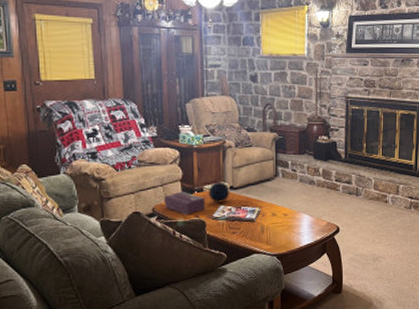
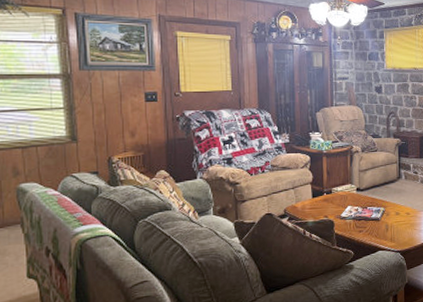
tissue box: present [164,191,206,215] -> none [295,193,335,215]
decorative orb: present [208,182,230,203] -> none [337,184,357,204]

